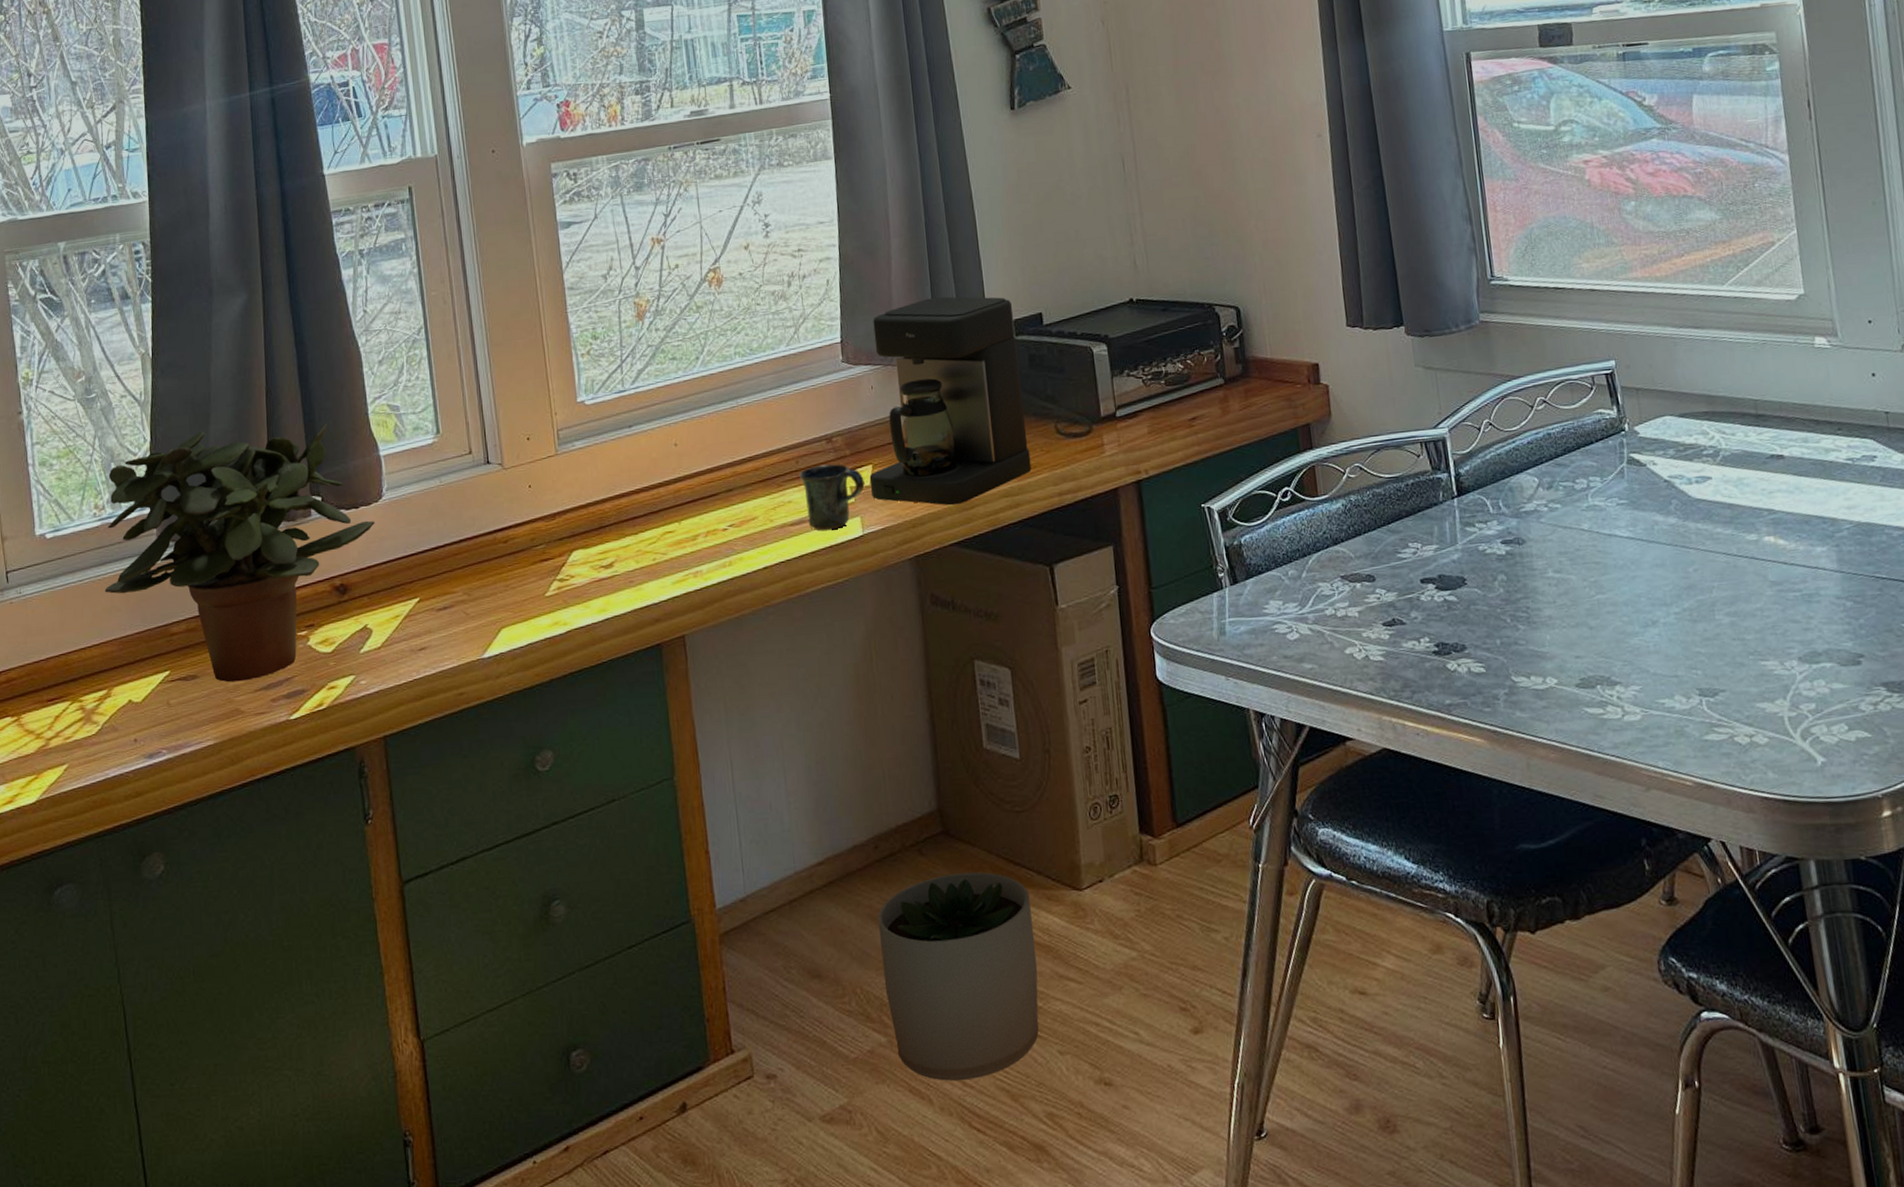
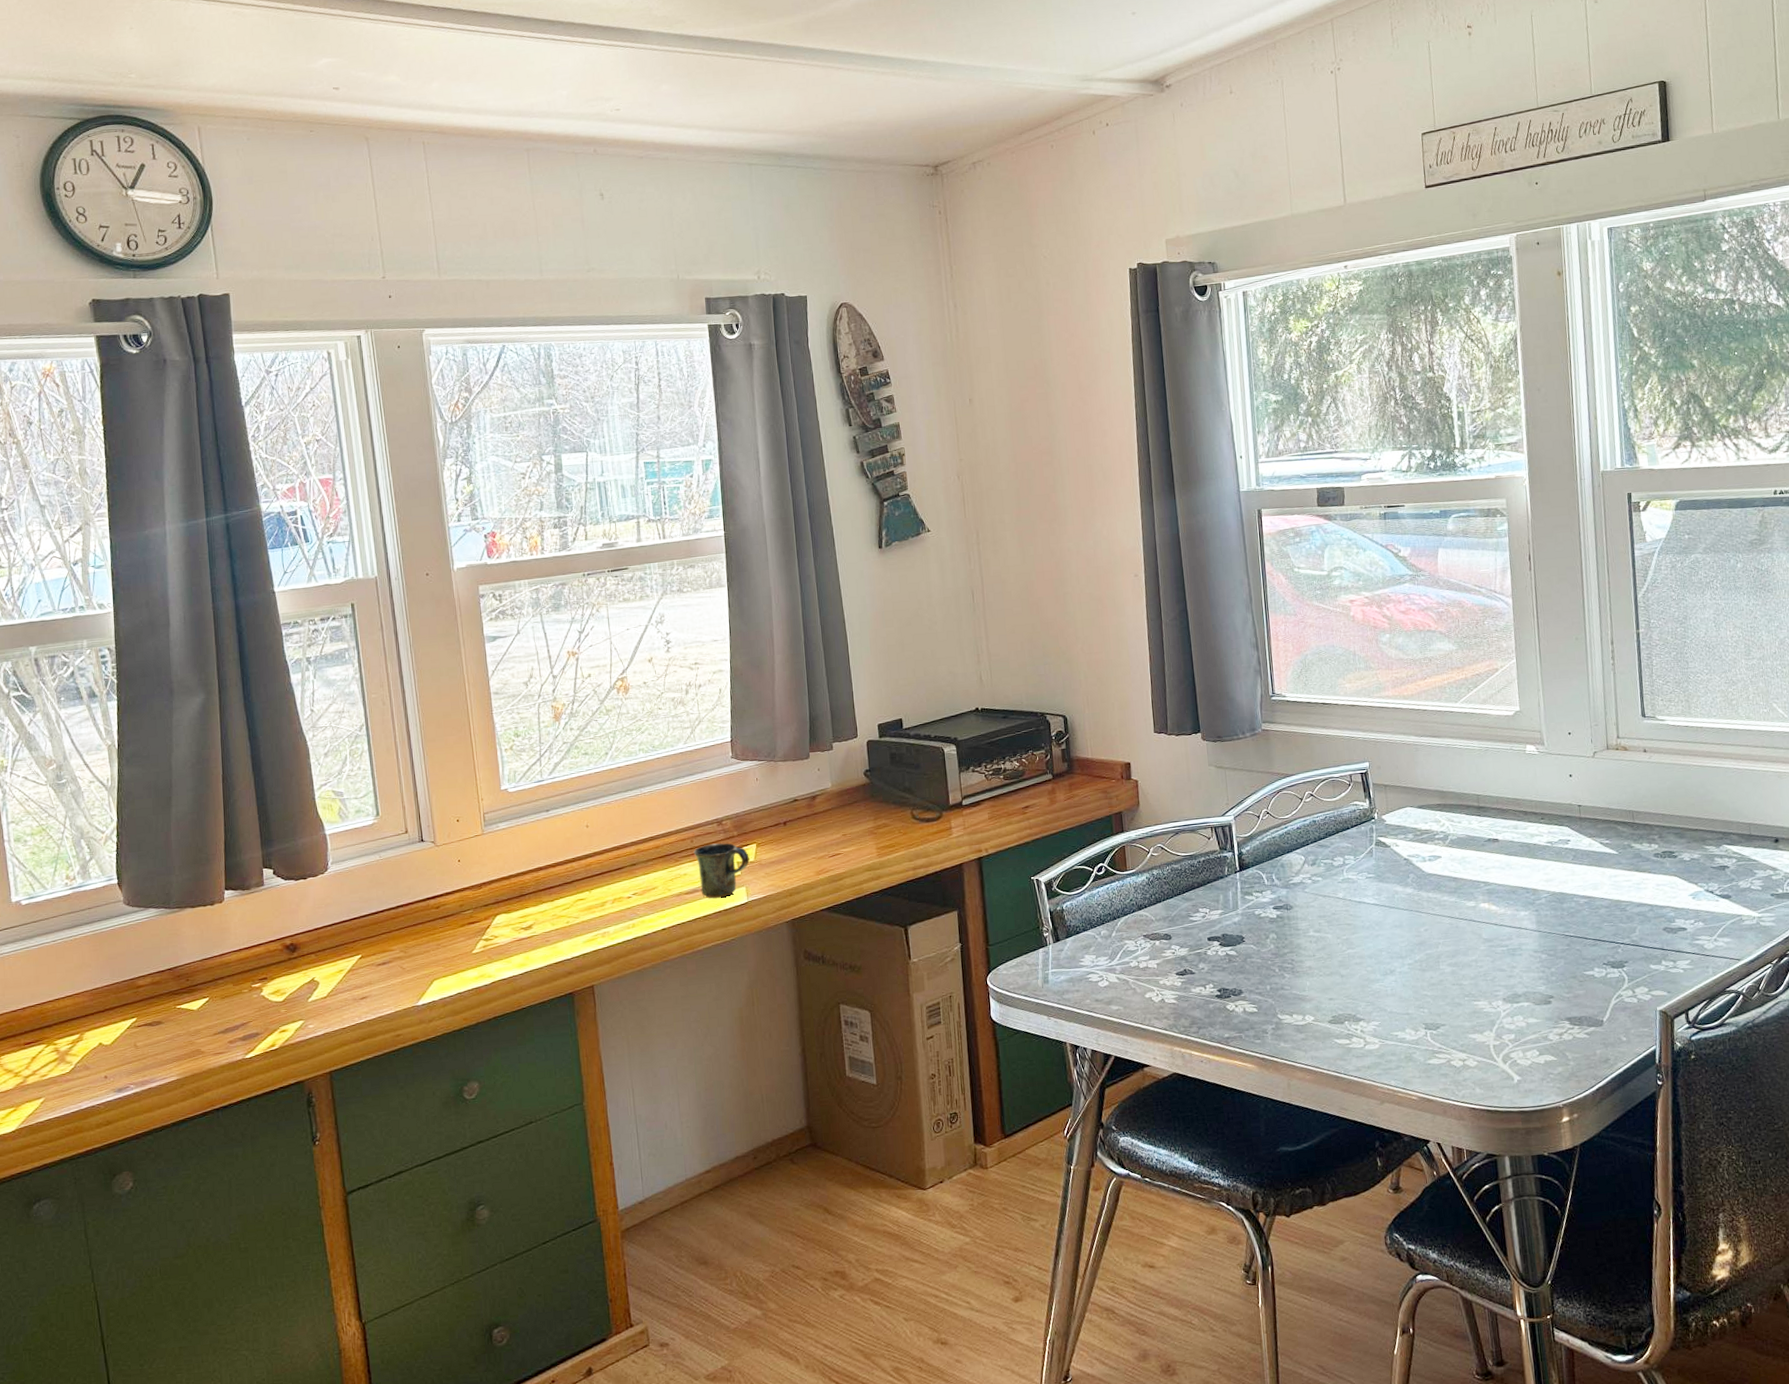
potted plant: present [104,423,375,683] -> none [76,806,321,1028]
coffee maker: present [869,296,1032,506] -> none [753,704,891,878]
planter: present [877,871,1040,1081] -> none [755,1176,889,1345]

